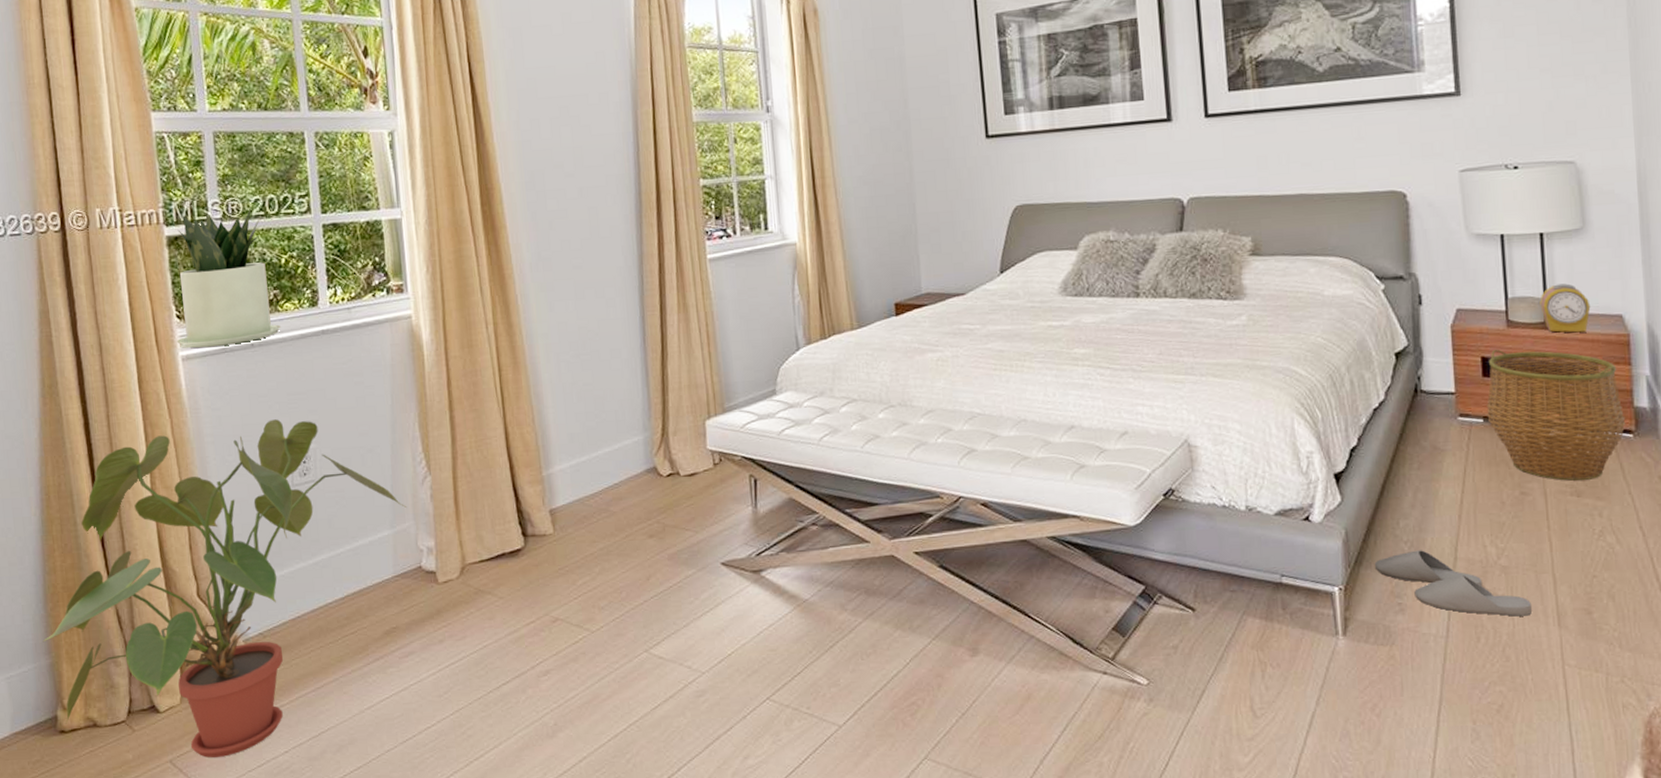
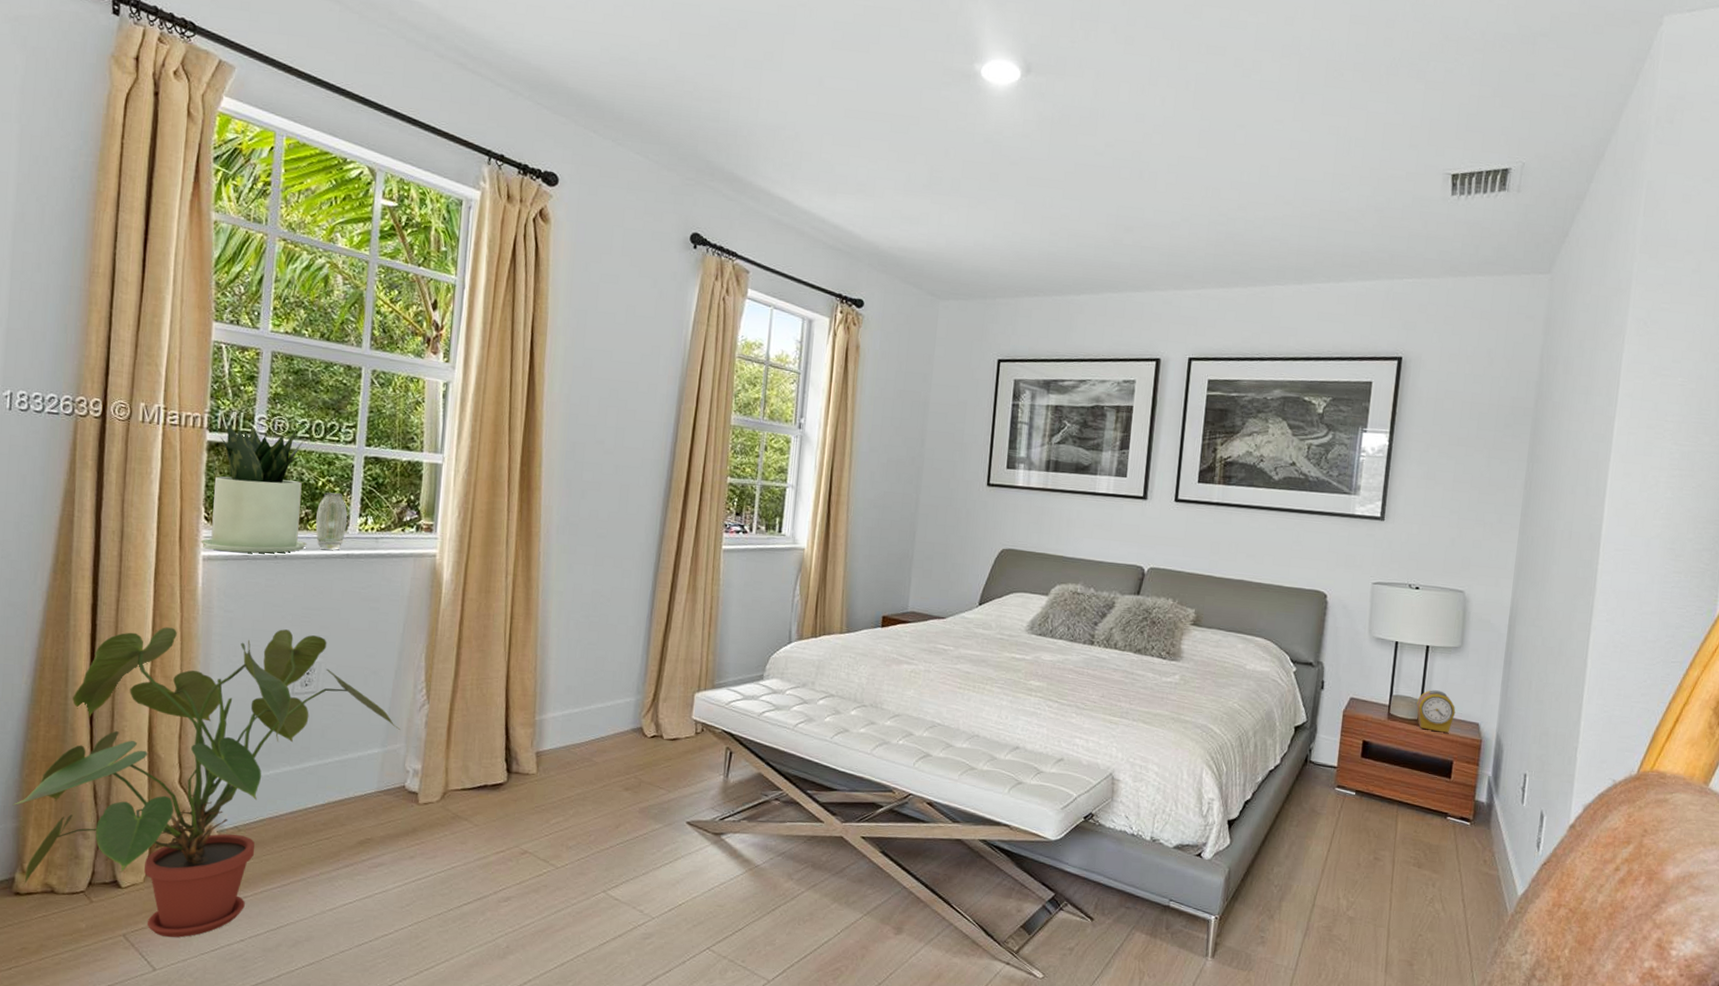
vase: none [284,268,317,329] -> present [315,492,348,550]
slippers: present [1374,550,1533,617] -> none [1247,894,1368,961]
basket: present [1486,350,1626,481] -> none [1359,736,1467,855]

